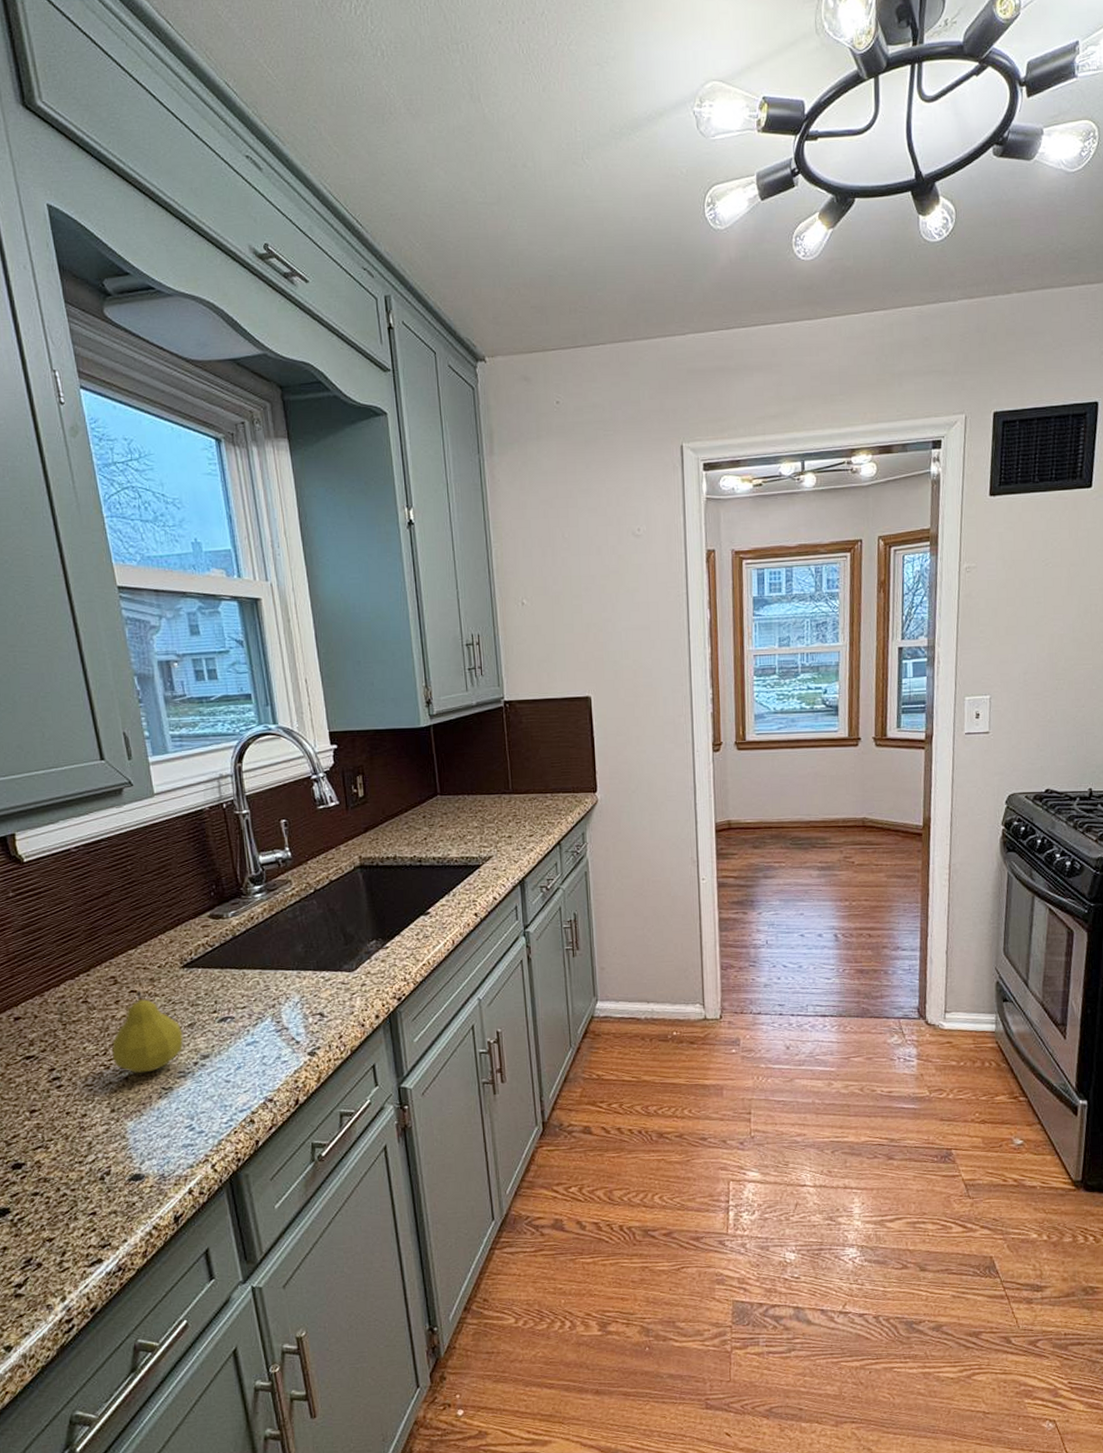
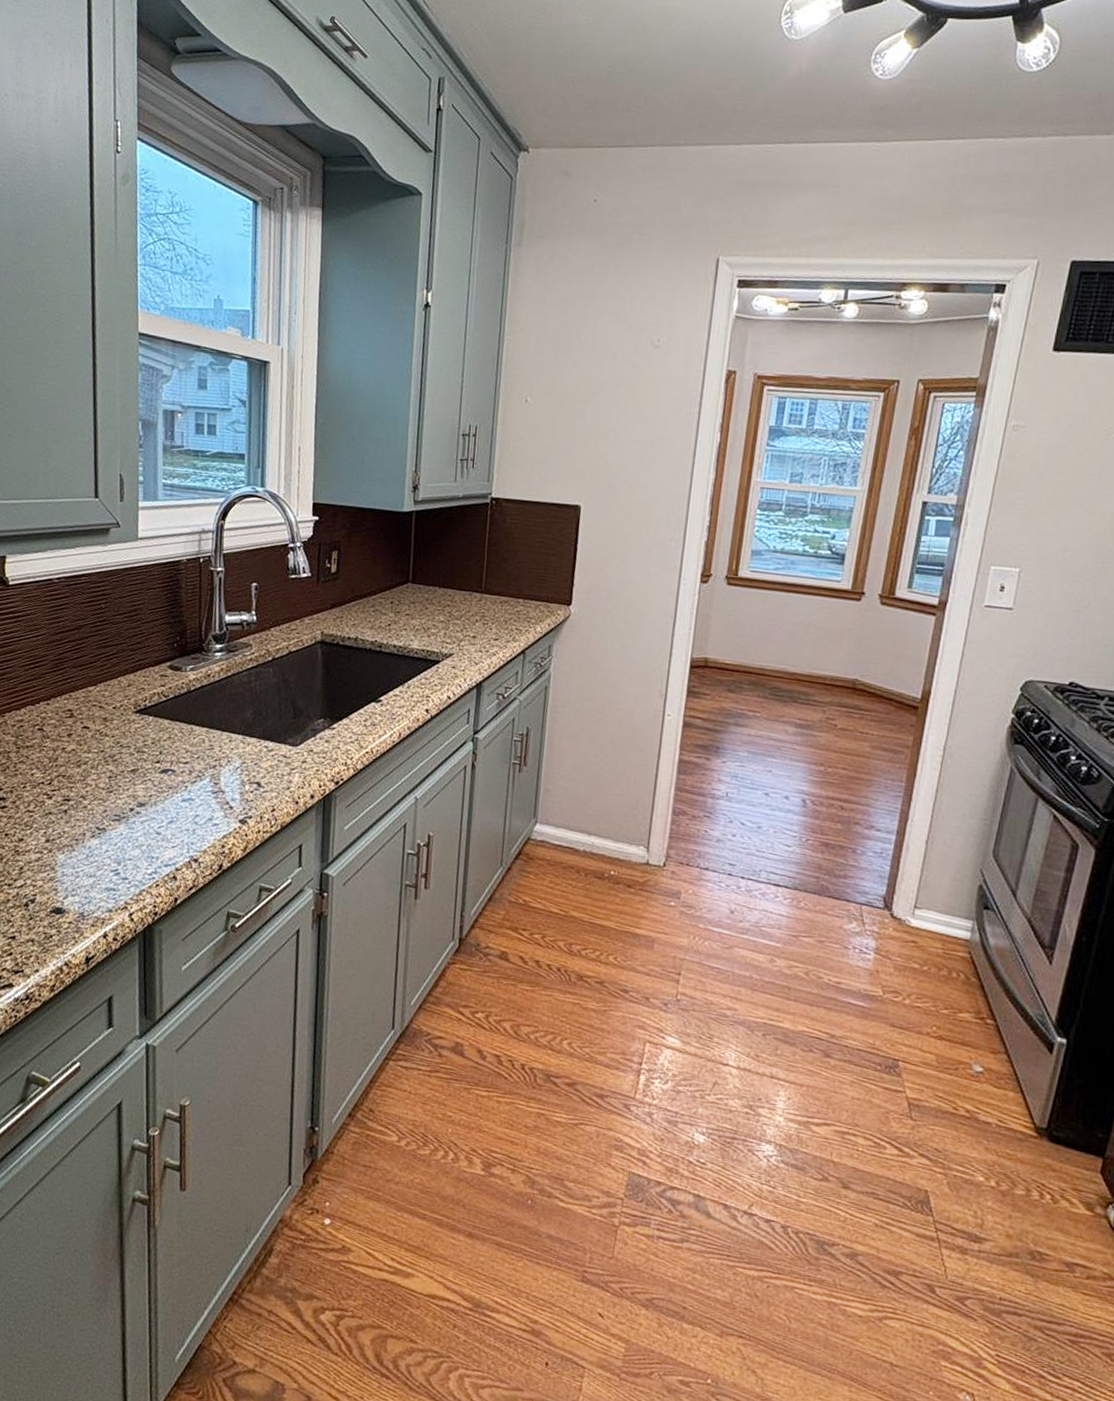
fruit: present [111,991,183,1073] -> none [56,728,125,810]

